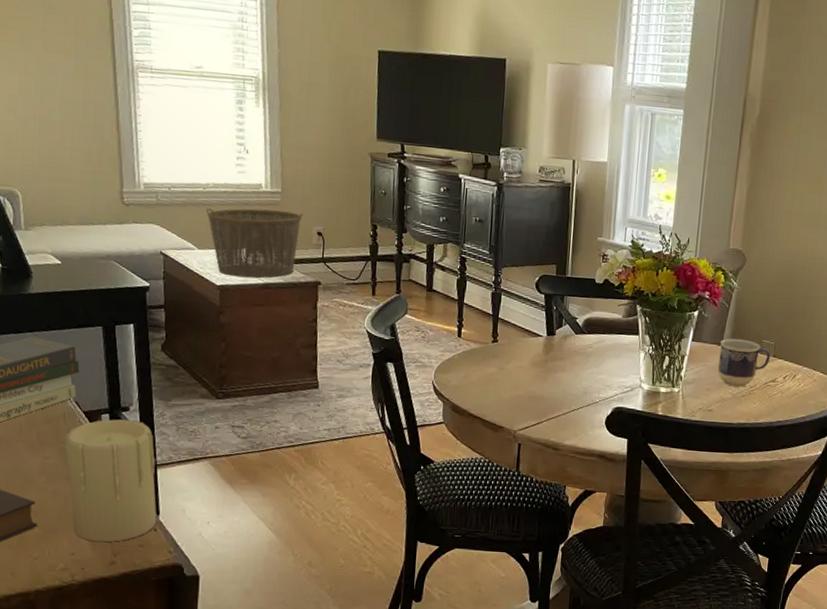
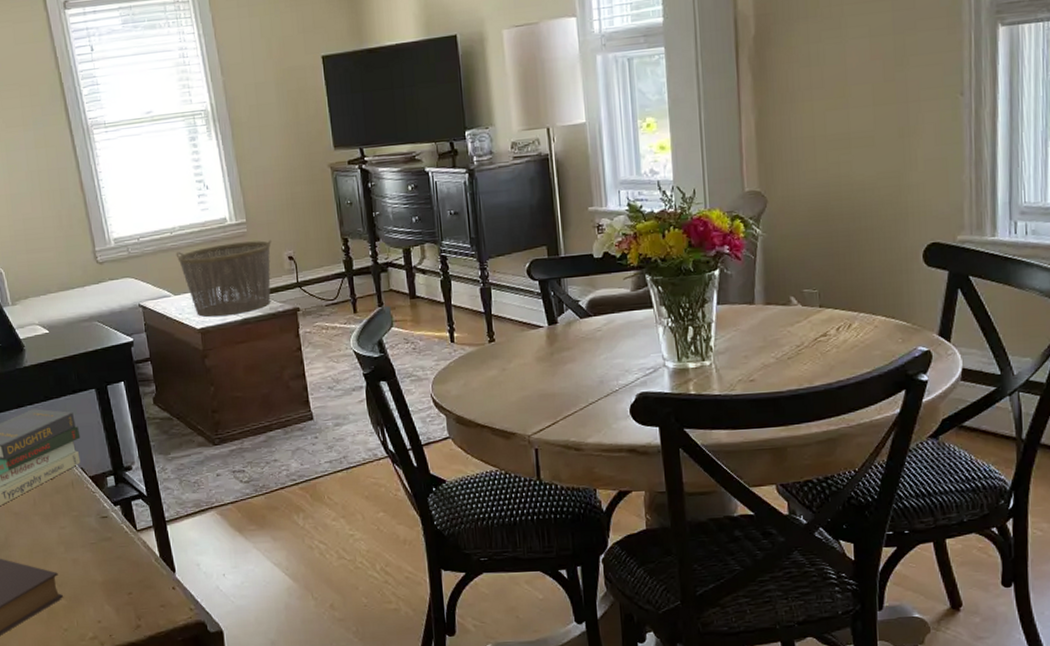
candle: present [65,418,157,543] -> none [76,478,174,607]
cup: present [717,338,771,387] -> none [751,292,816,349]

